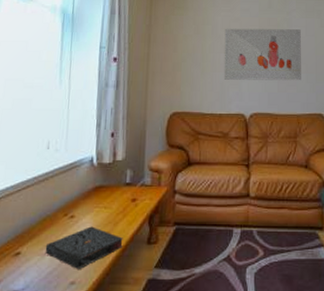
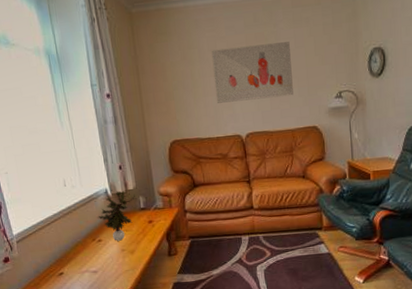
book: present [45,226,123,269] -> none [82,246,148,281]
potted plant: none [75,160,124,220] -> present [97,190,136,241]

